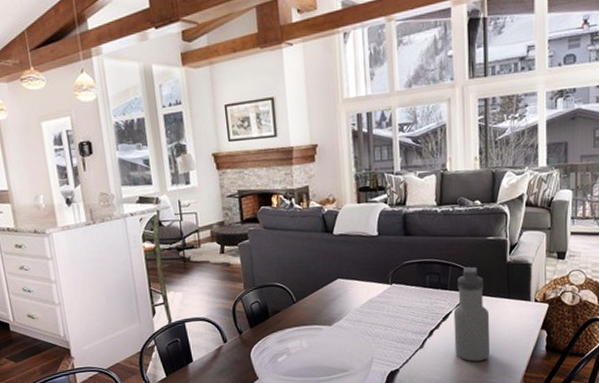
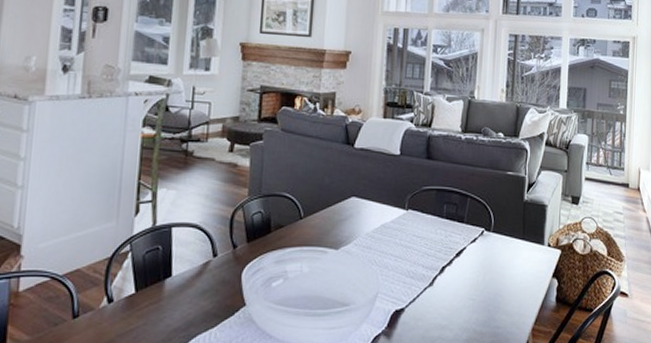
water bottle: present [453,266,490,362] -> none [465,200,503,307]

